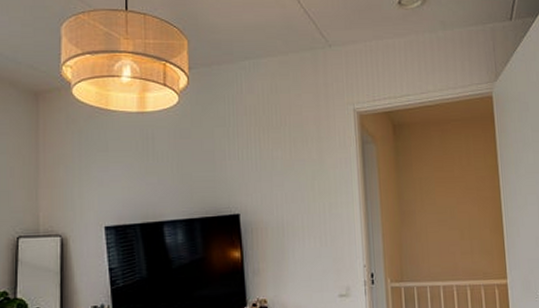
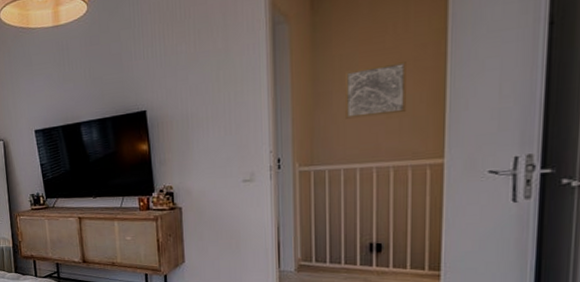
wall art: none [425,190,475,238] -> present [346,62,406,119]

